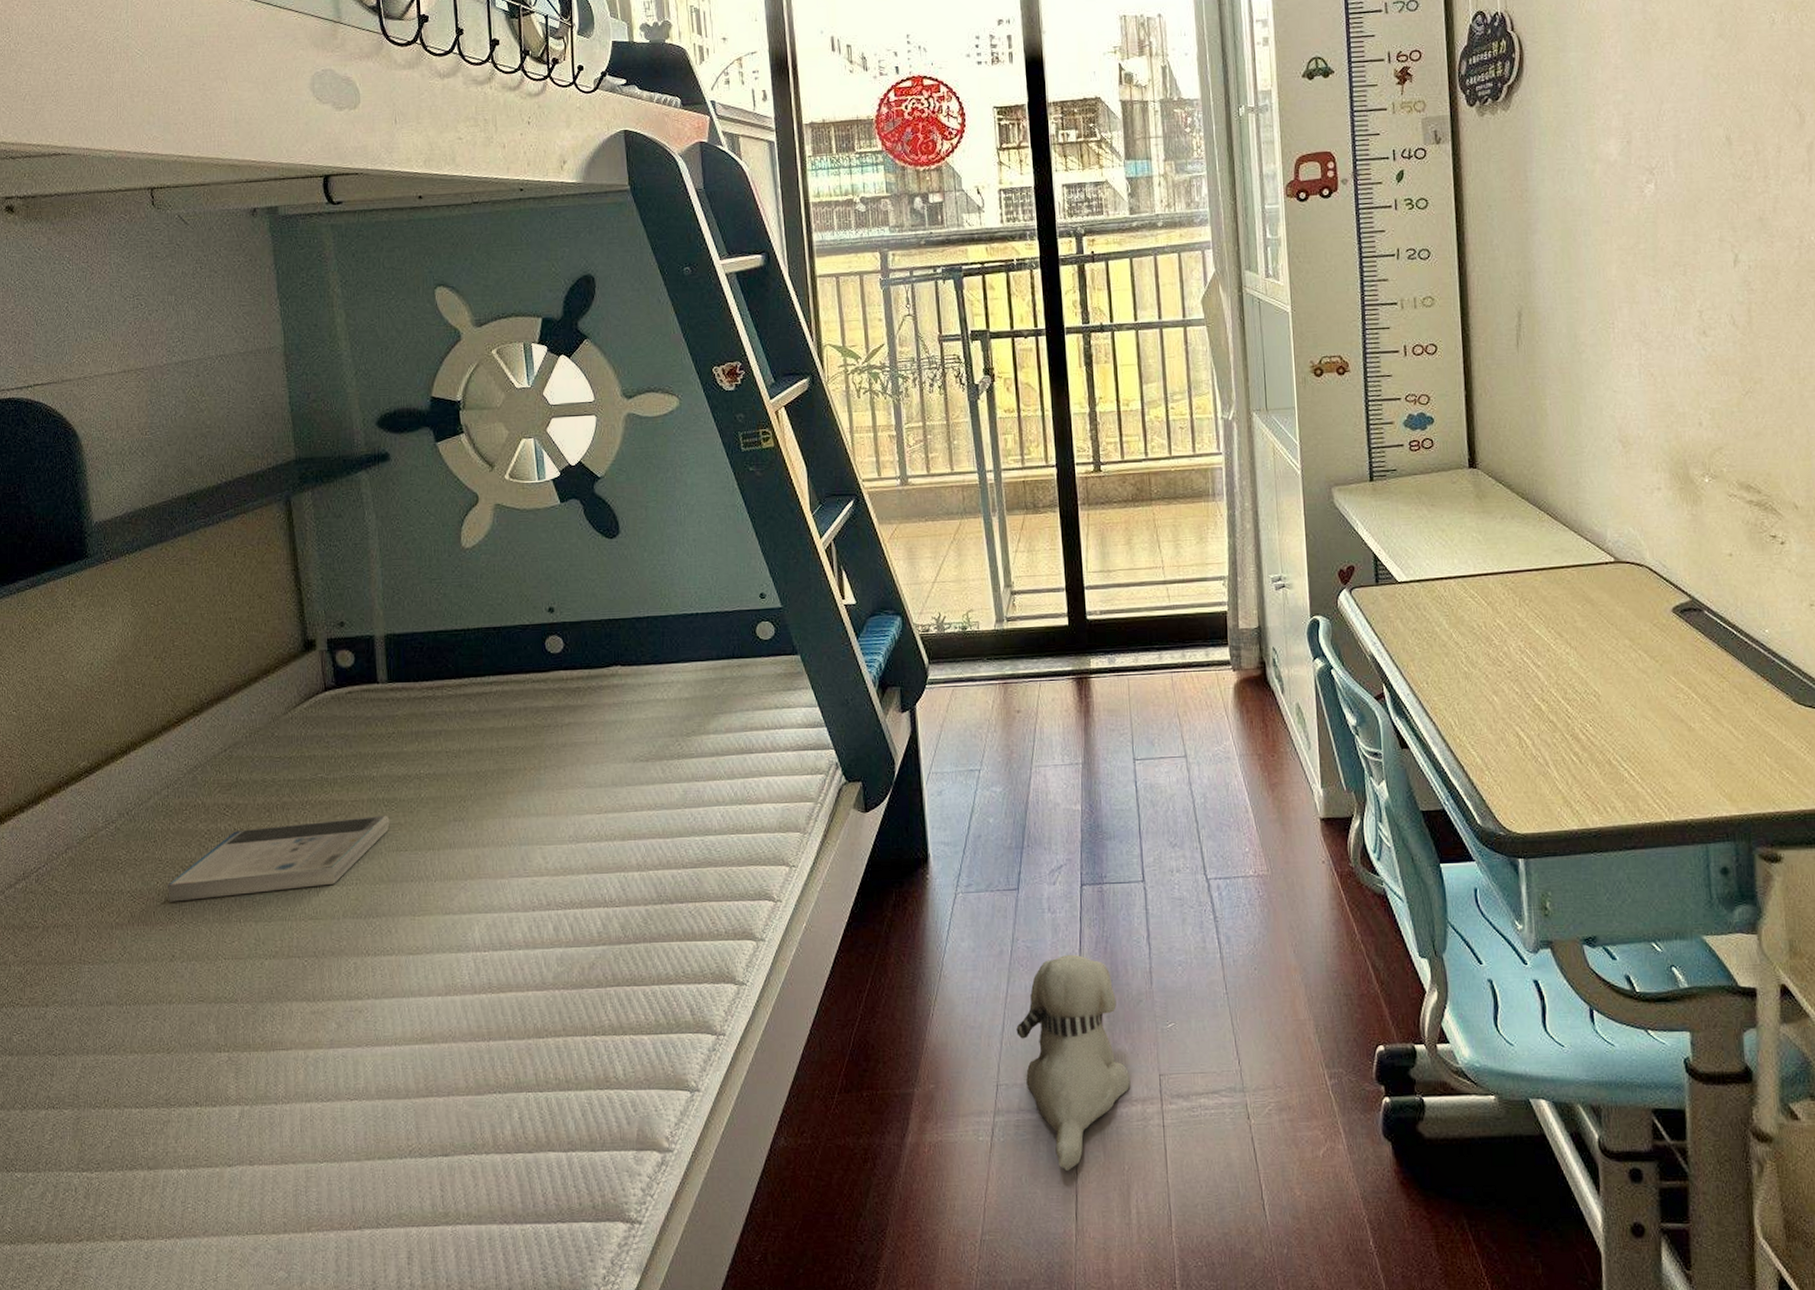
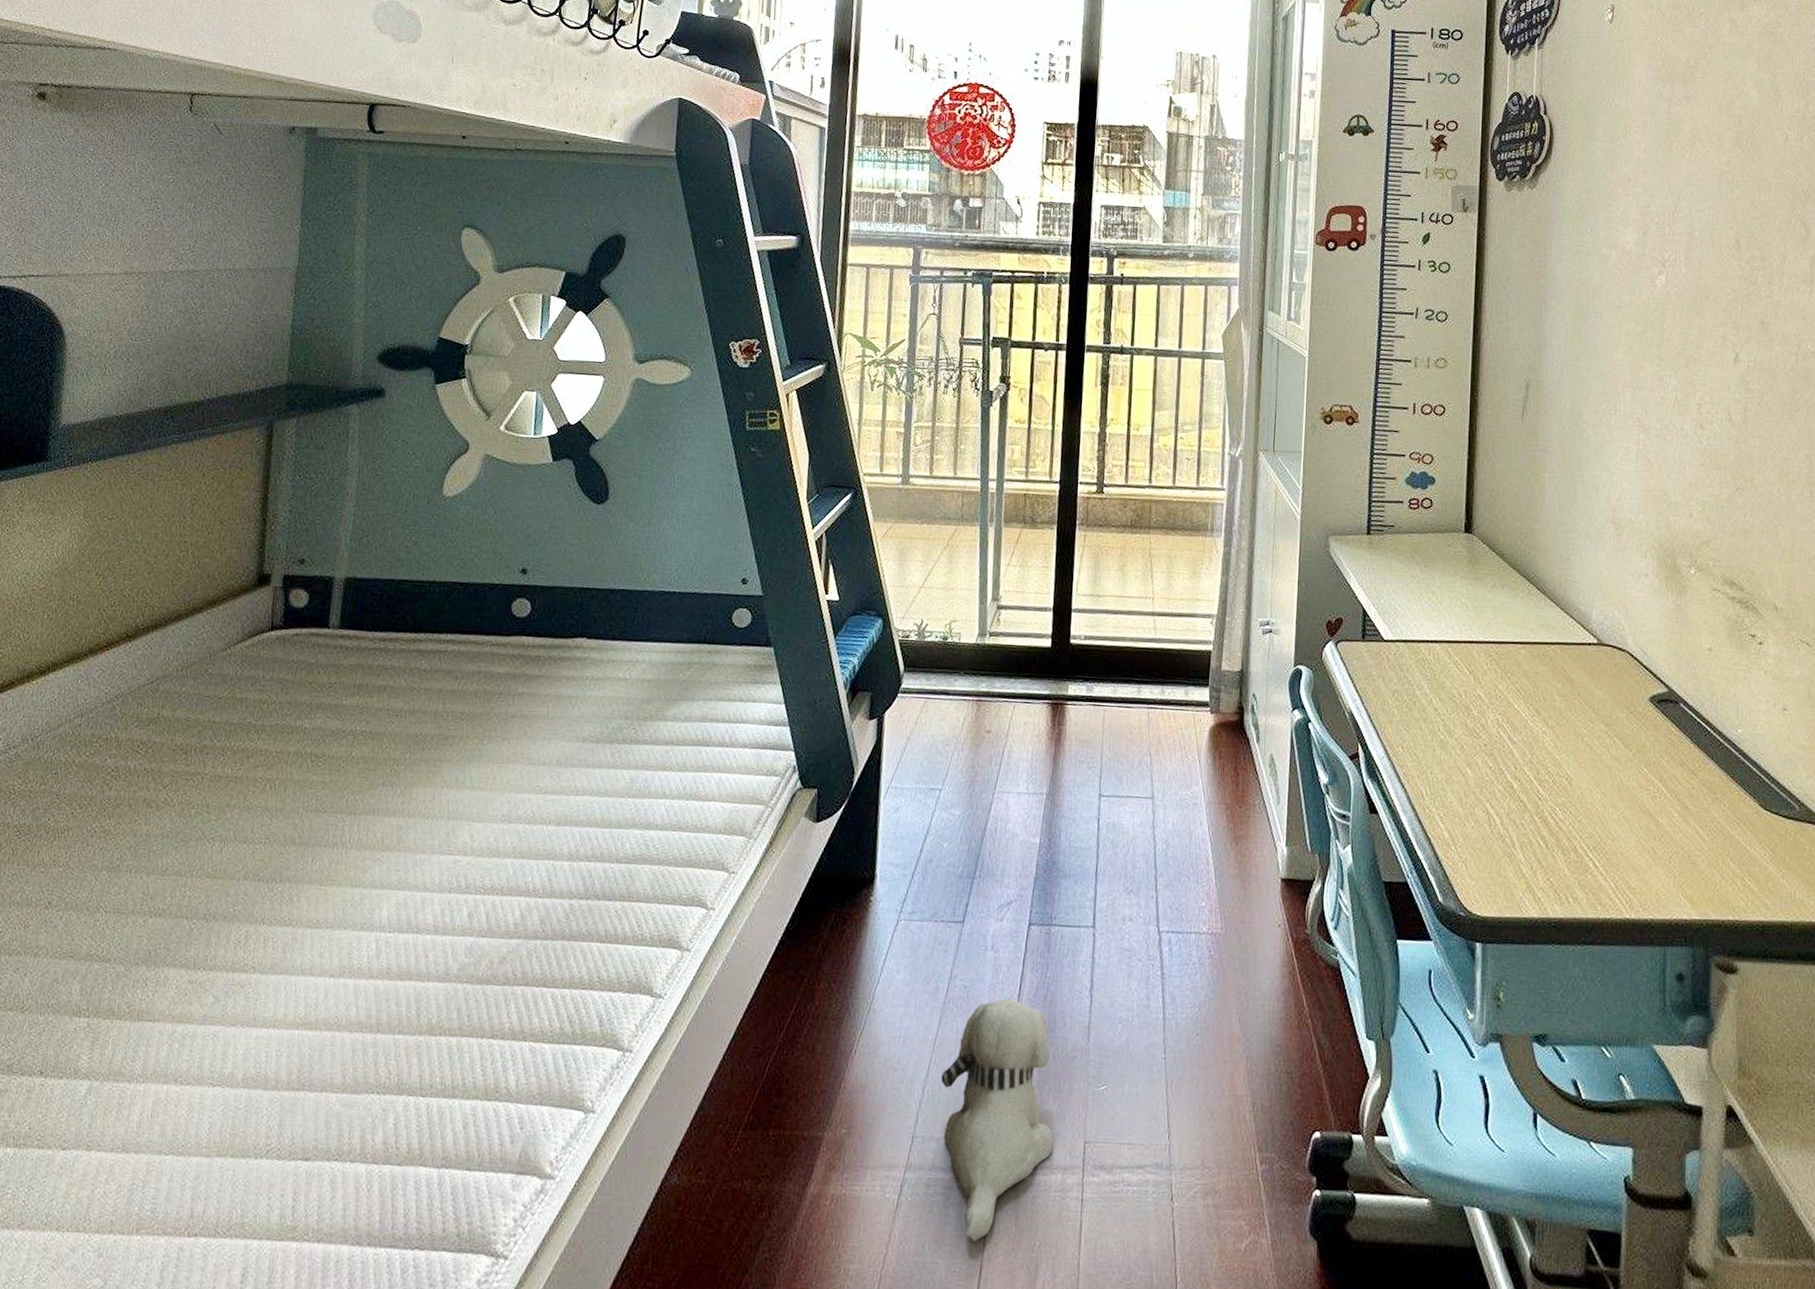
book: present [166,815,390,902] -> none [57,770,314,843]

